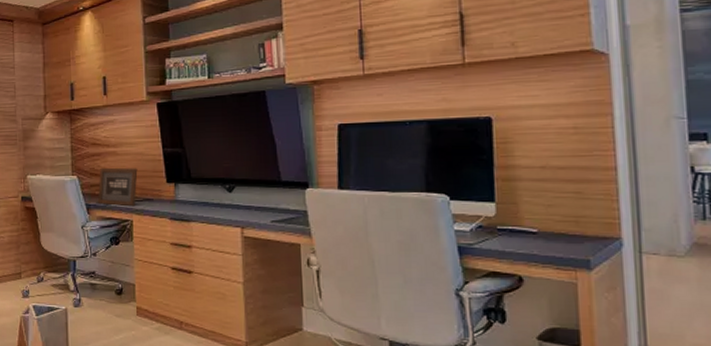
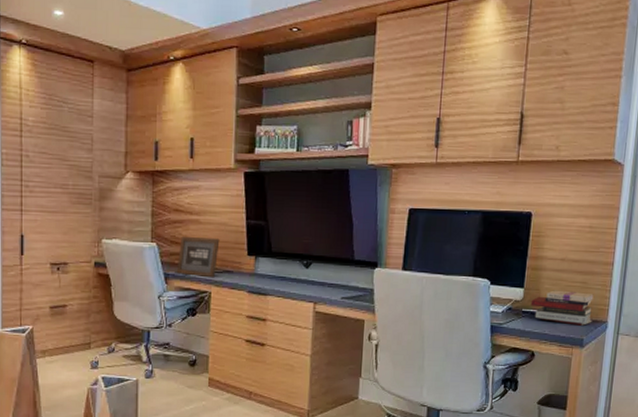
books: none [507,203,599,244] -> present [530,290,594,326]

